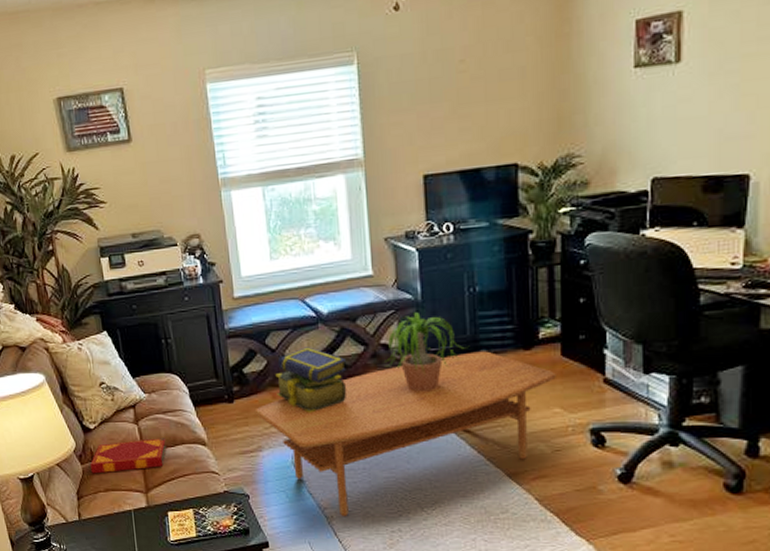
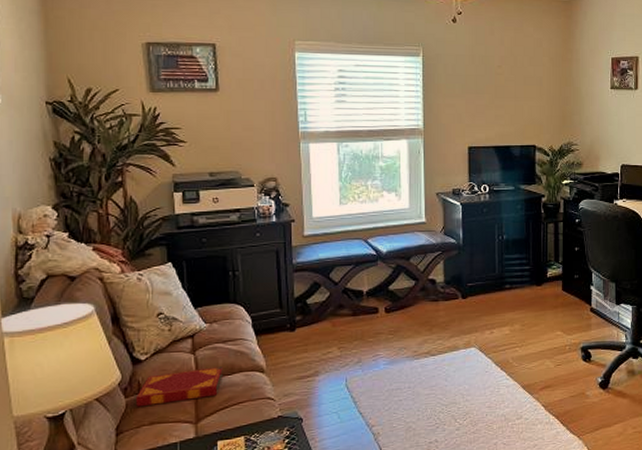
coffee table: present [254,351,556,517] -> none [314,286,558,433]
stack of books: present [275,347,347,413] -> none [336,281,399,339]
potted plant: present [386,312,463,392] -> none [432,254,493,320]

